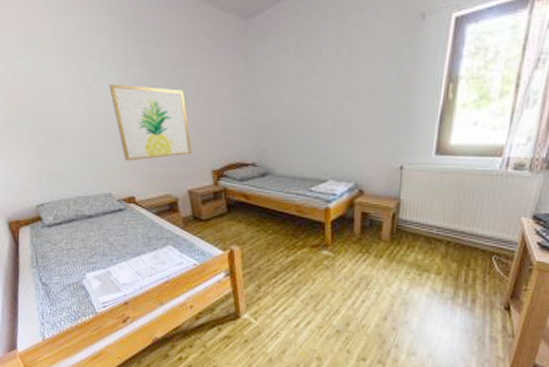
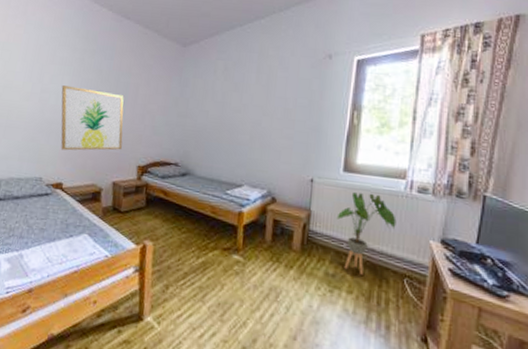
house plant: none [427,175,489,257] -> present [336,192,396,275]

